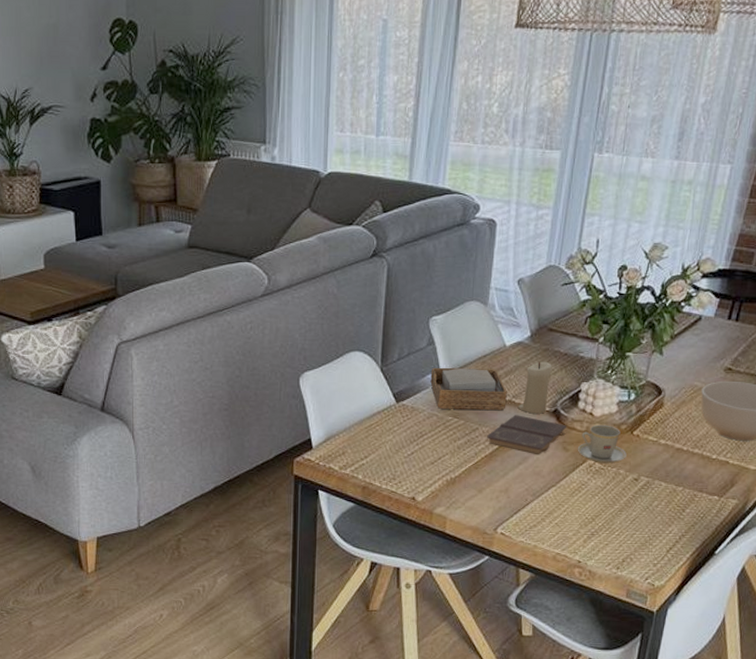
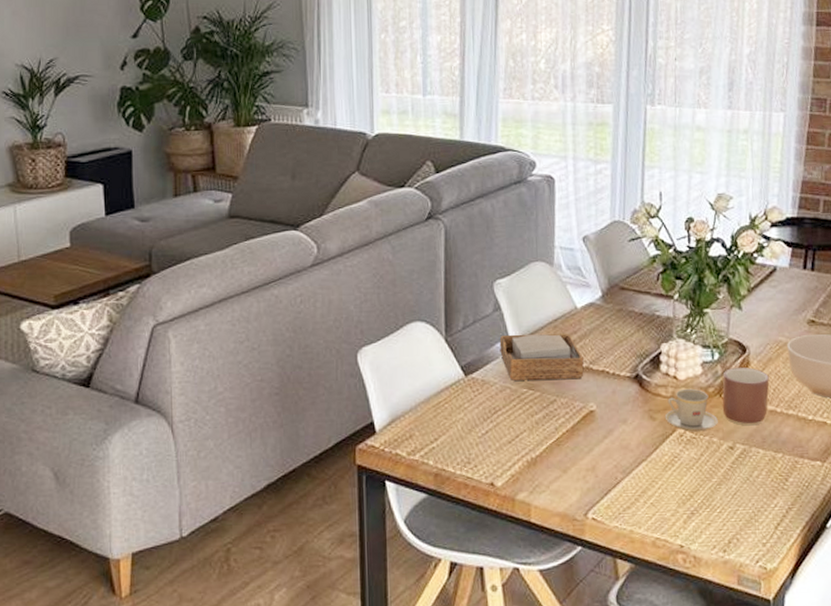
book: present [487,415,567,455] -> none [566,382,652,427]
candle: present [517,361,552,414] -> none [596,322,628,381]
mug: none [632,407,680,461] -> present [722,366,770,426]

